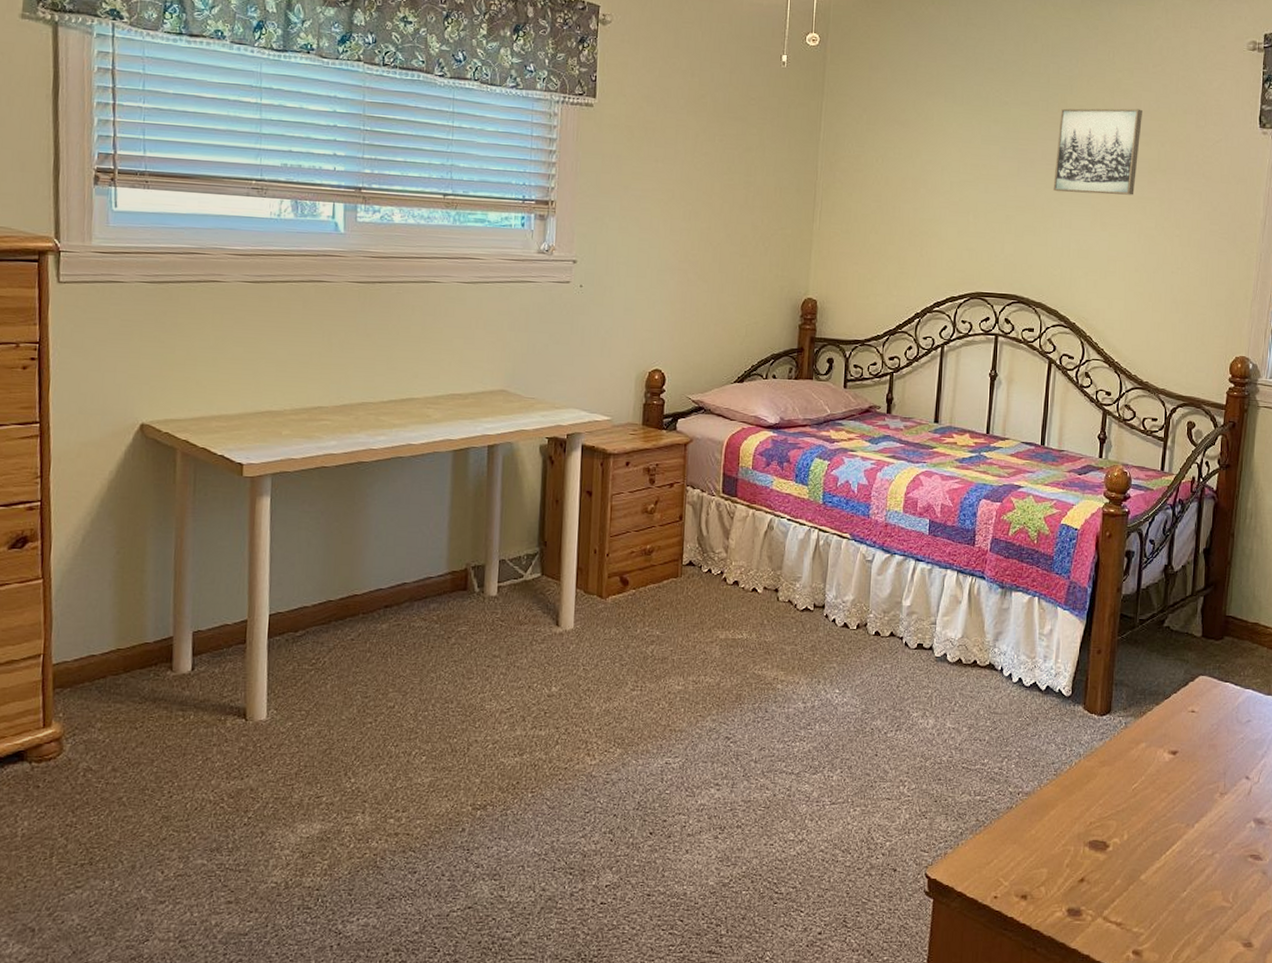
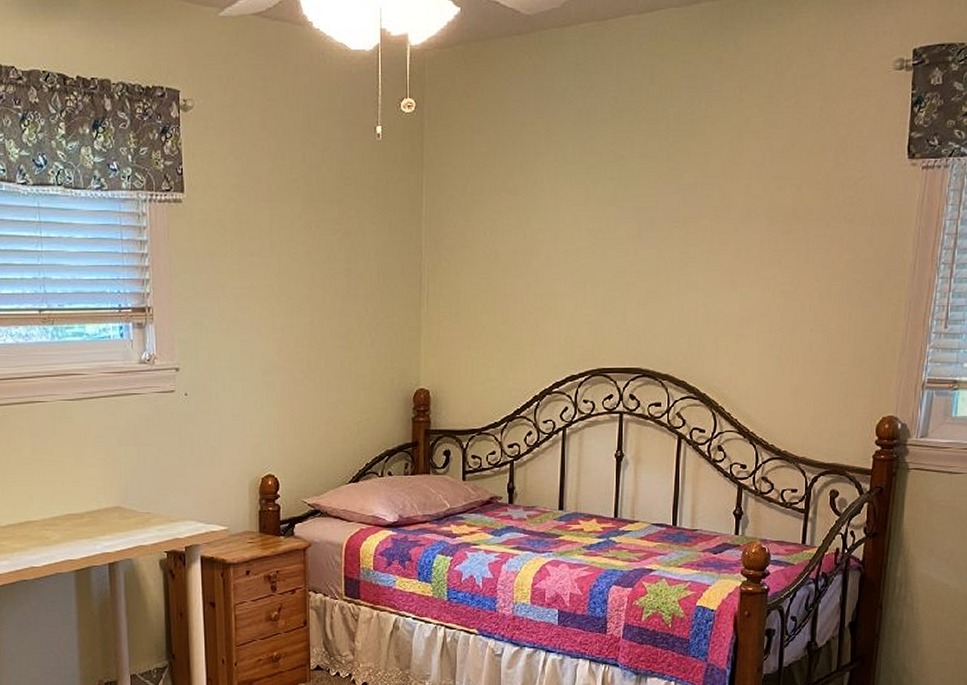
wall art: present [1053,108,1142,195] -> none [677,150,775,252]

